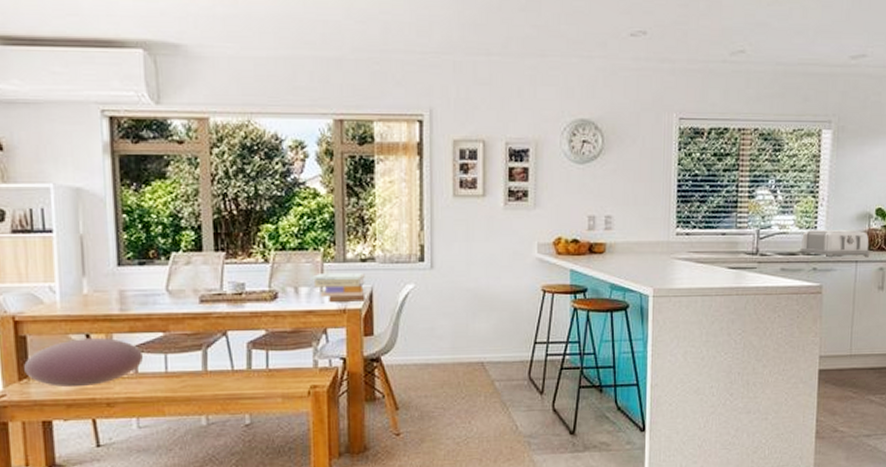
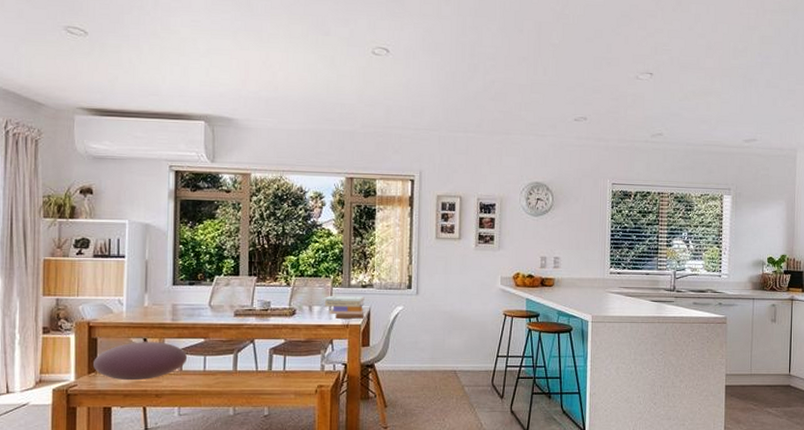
toaster: present [800,229,869,257] -> none [708,272,763,295]

